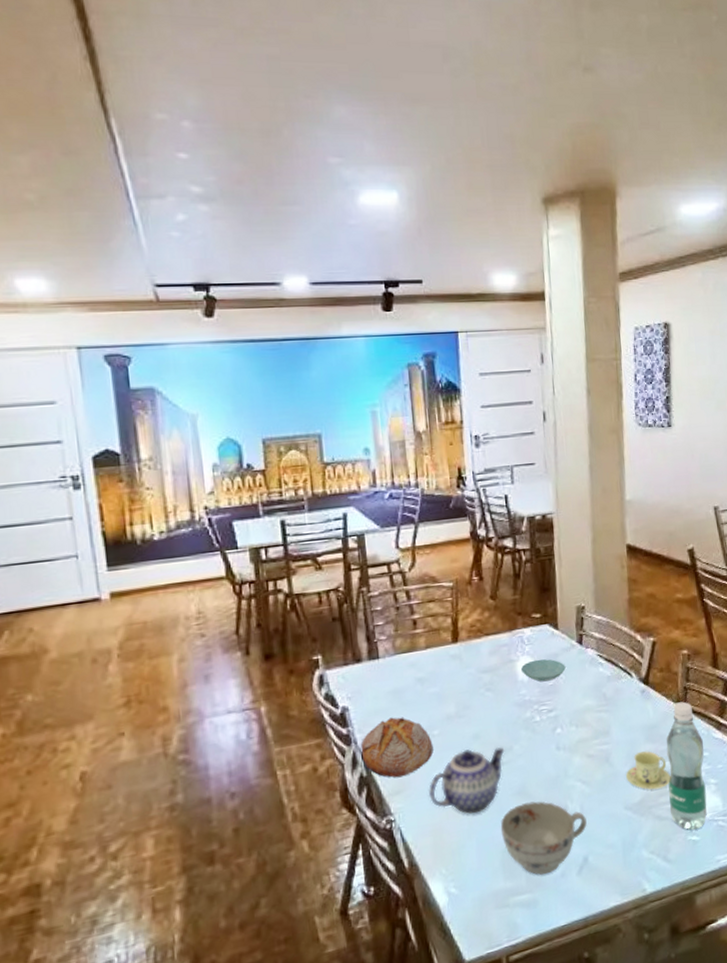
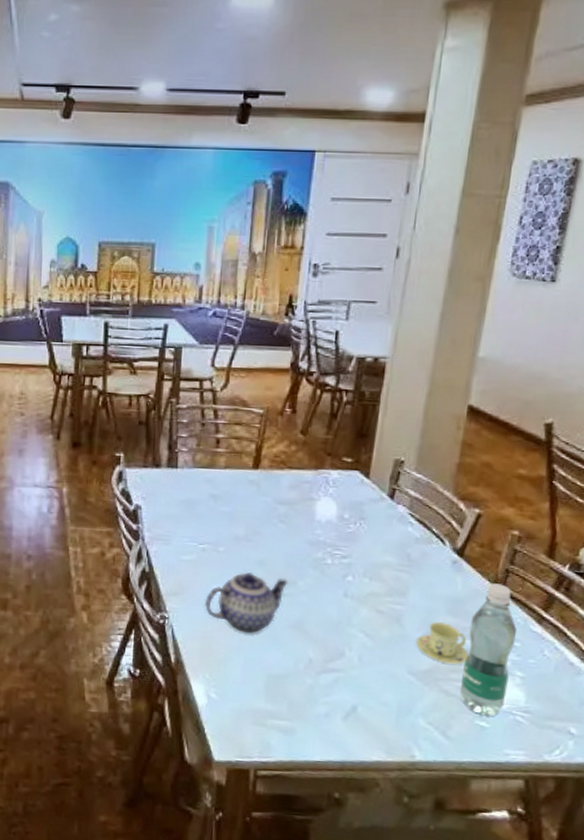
bread: present [360,717,434,778] -> none [147,525,217,582]
teacup: present [500,801,587,876] -> none [270,637,363,709]
saucer: present [521,659,566,682] -> none [321,503,370,528]

